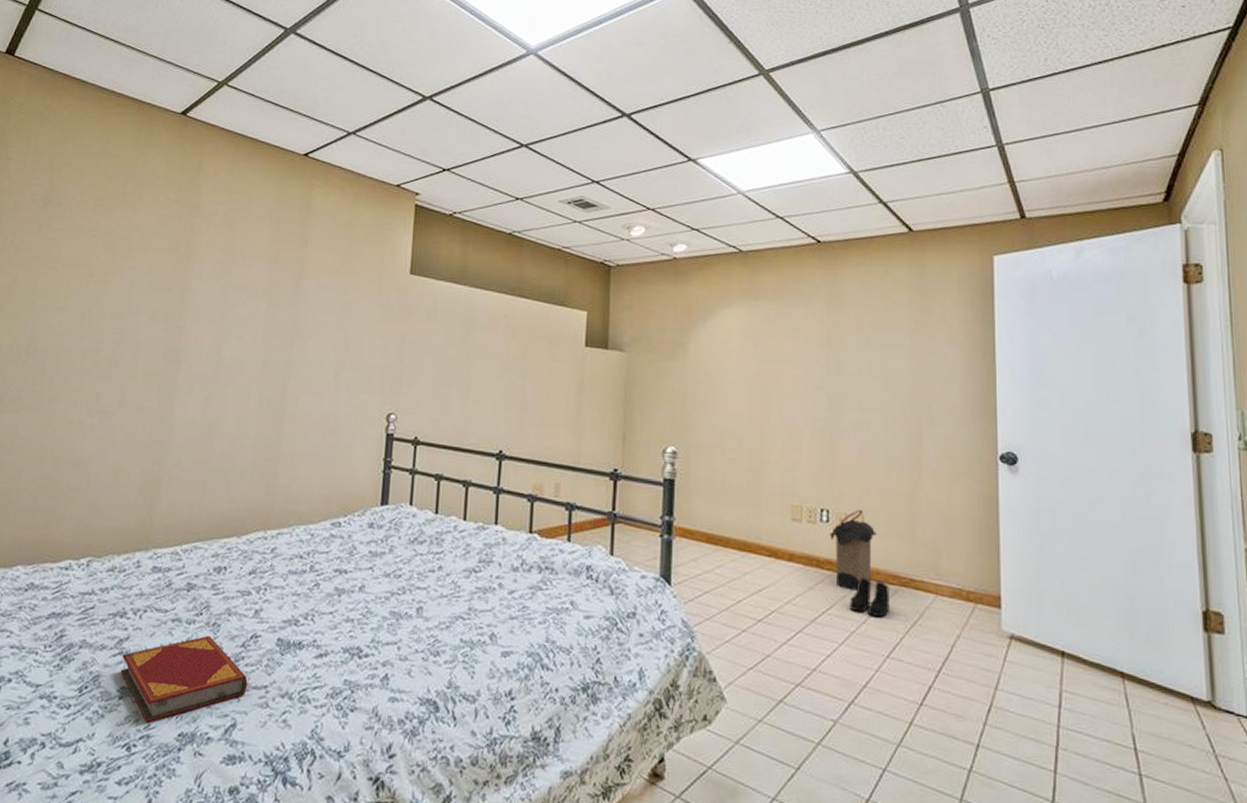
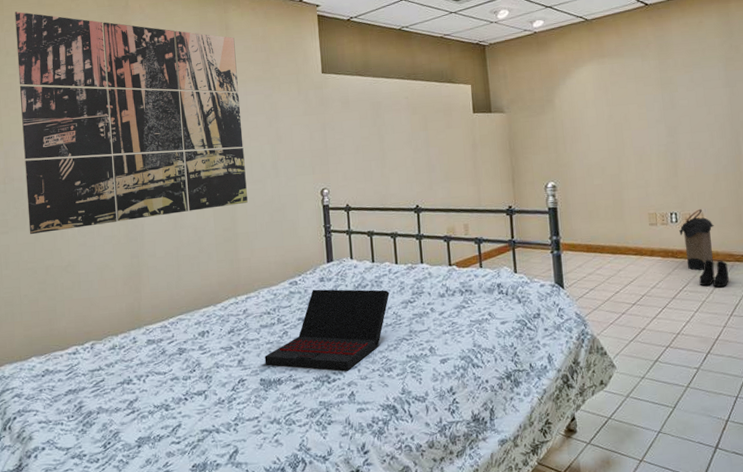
wall art: none [43,159,315,418] -> present [14,11,248,235]
hardback book: present [120,635,248,723] -> none [134,386,242,462]
laptop: none [286,536,451,646] -> present [264,289,390,371]

